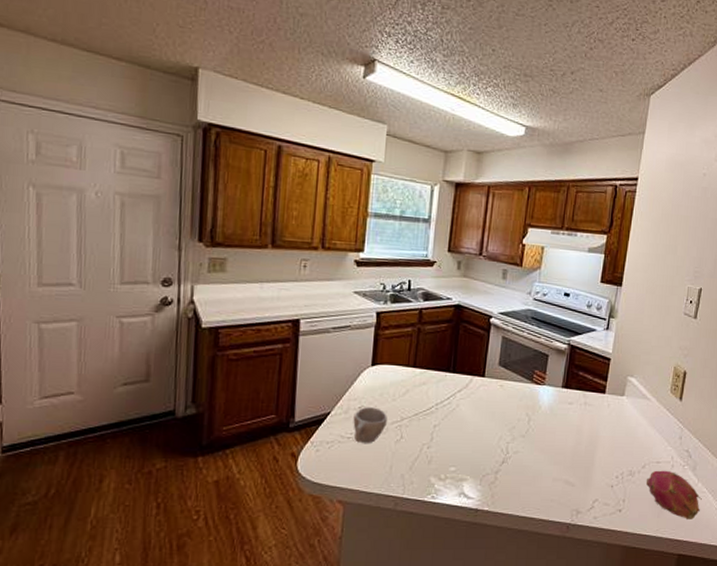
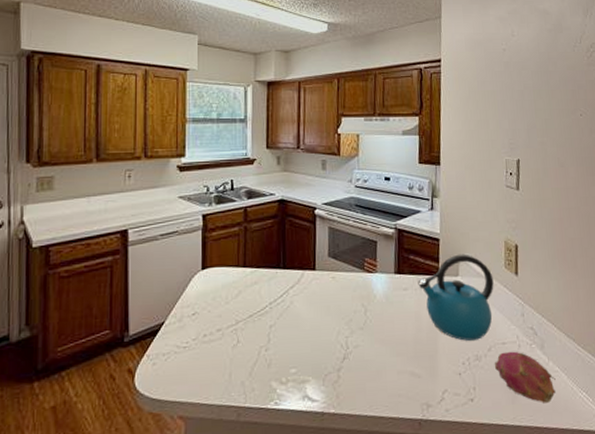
cup: present [353,407,387,444] -> none [188,312,222,353]
kettle: none [583,375,658,457] -> present [418,254,494,341]

